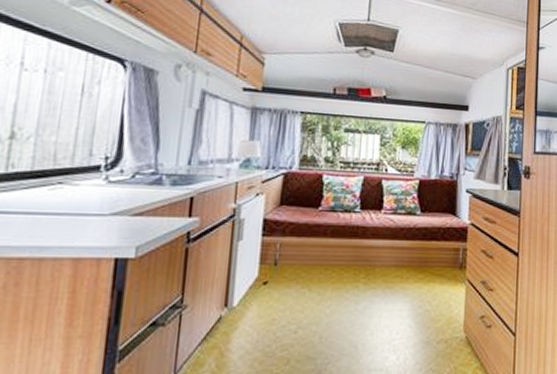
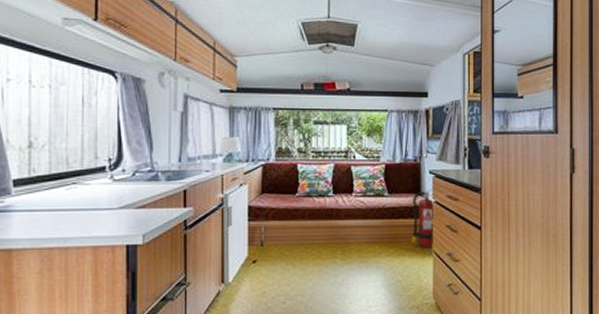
fire extinguisher: none [443,208,471,275] -> present [412,188,435,249]

